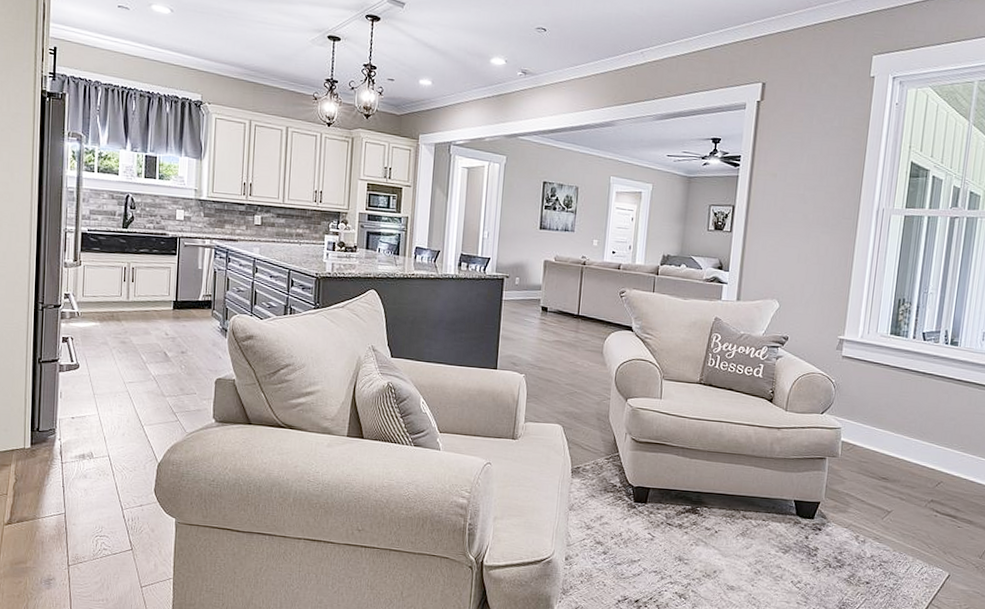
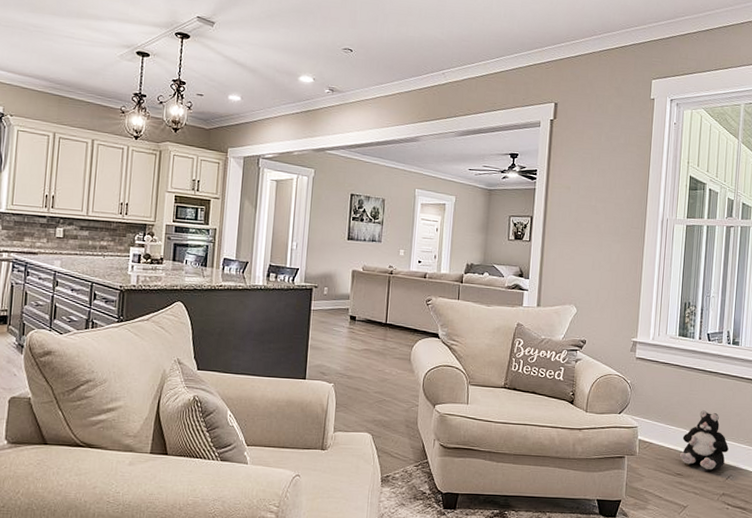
plush toy: none [886,413,941,476] -> present [680,410,729,470]

